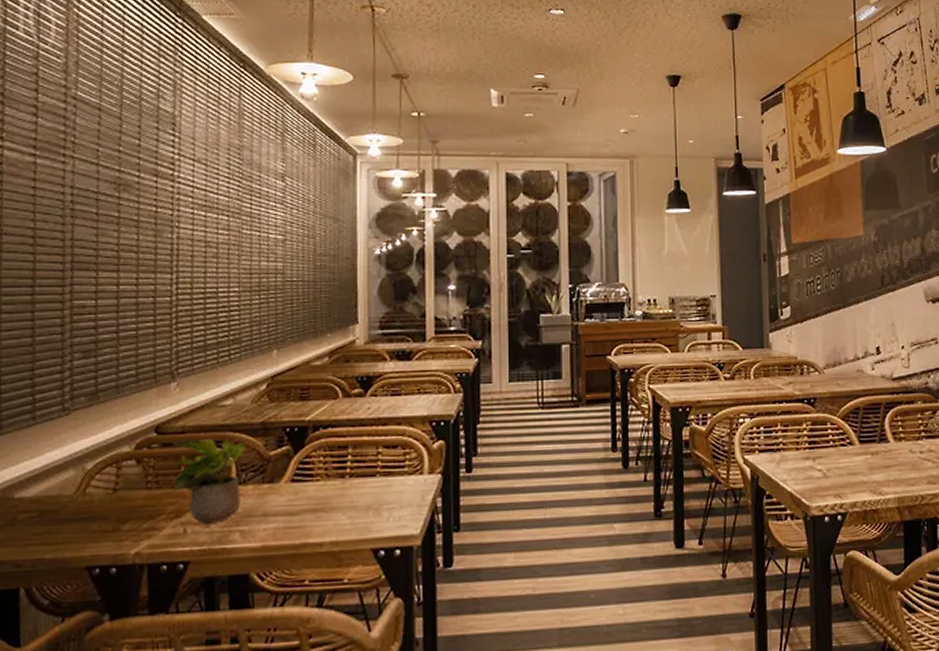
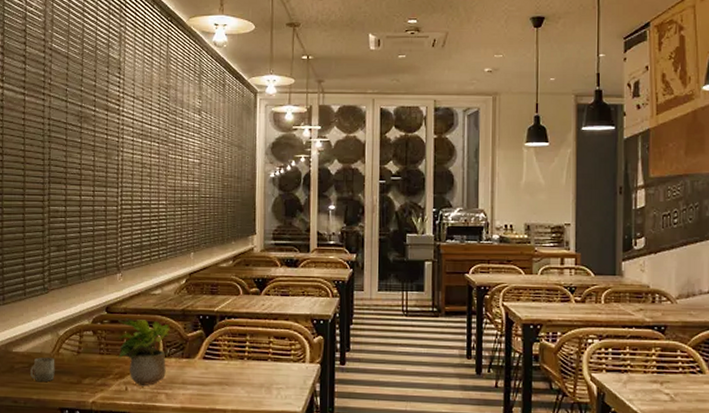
cup: none [40,499,80,535] -> present [29,357,55,382]

